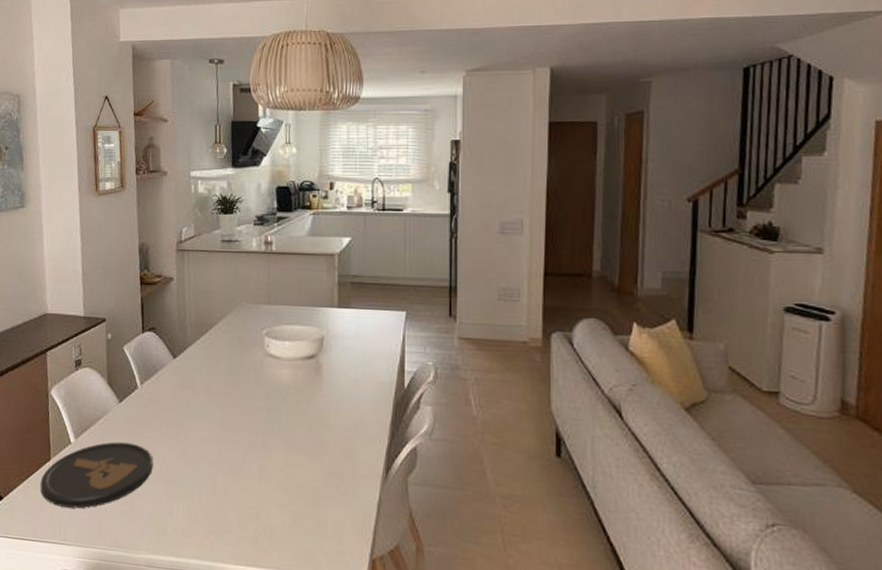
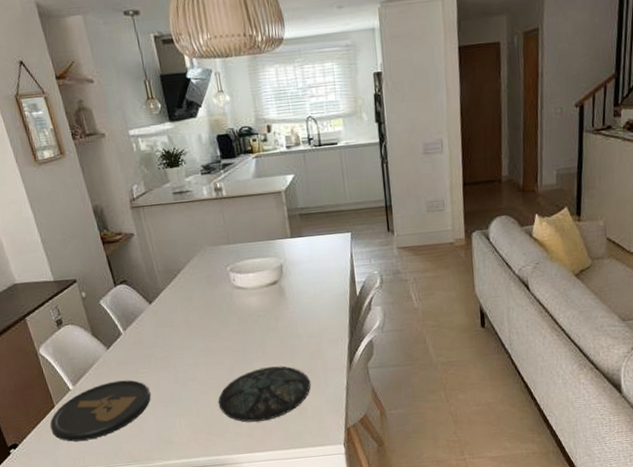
plate: none [225,458,336,527] -> present [218,366,311,422]

